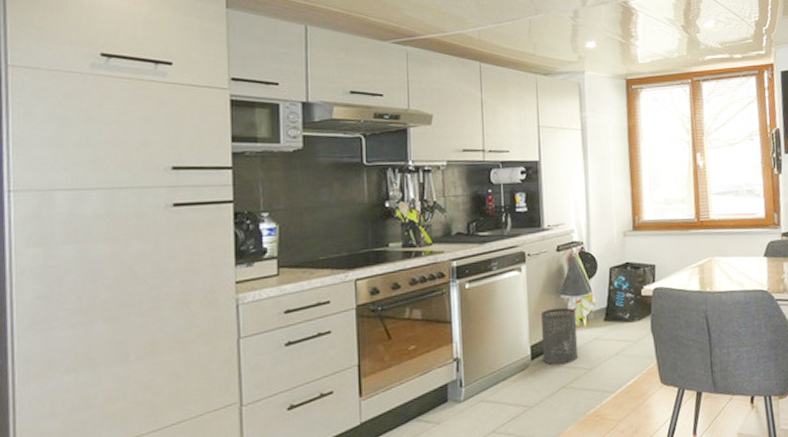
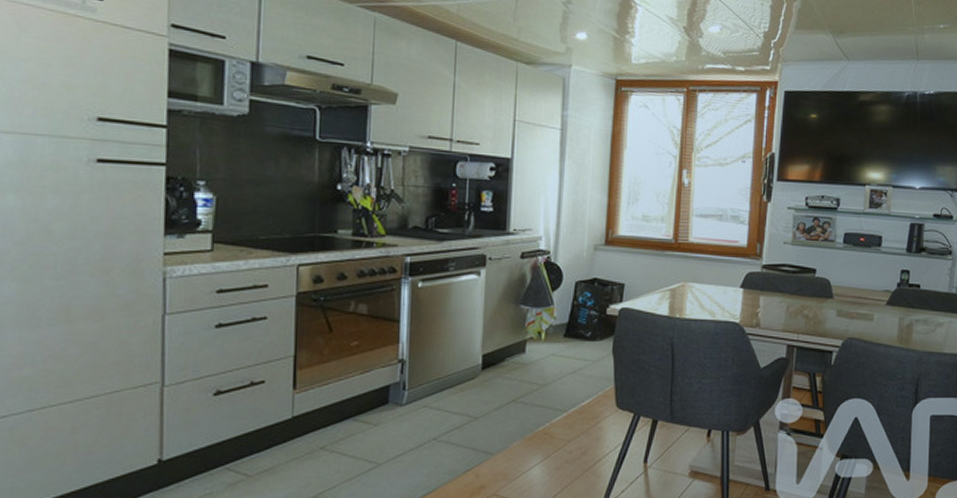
trash can: present [541,308,578,365] -> none [494,319,535,378]

